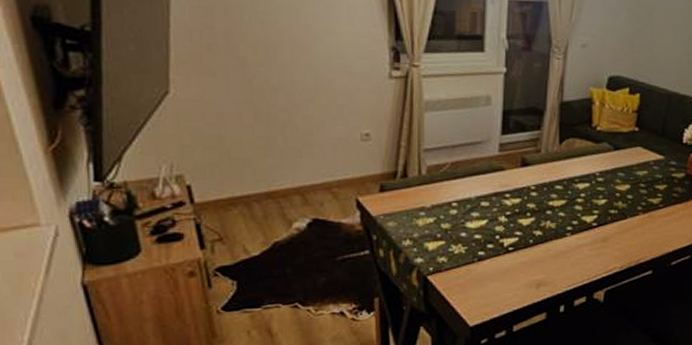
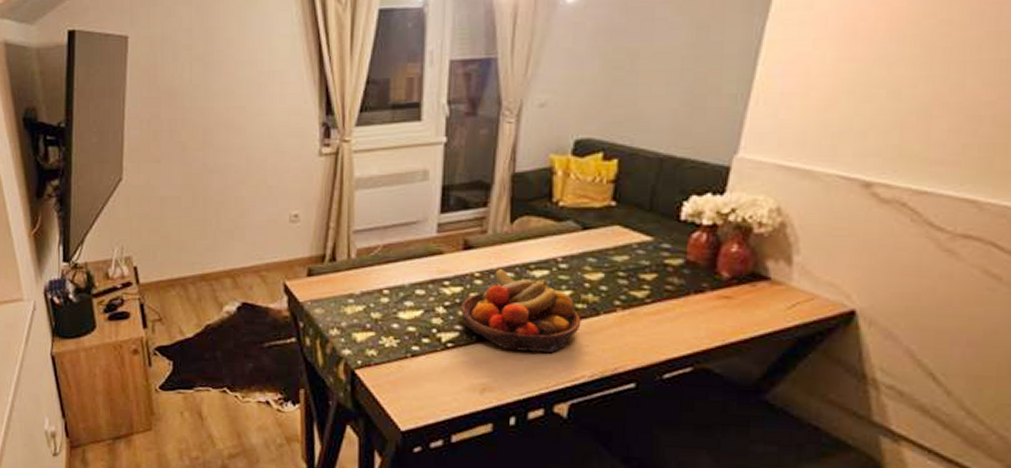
fruit bowl: none [519,182,614,251] -> present [460,268,582,353]

